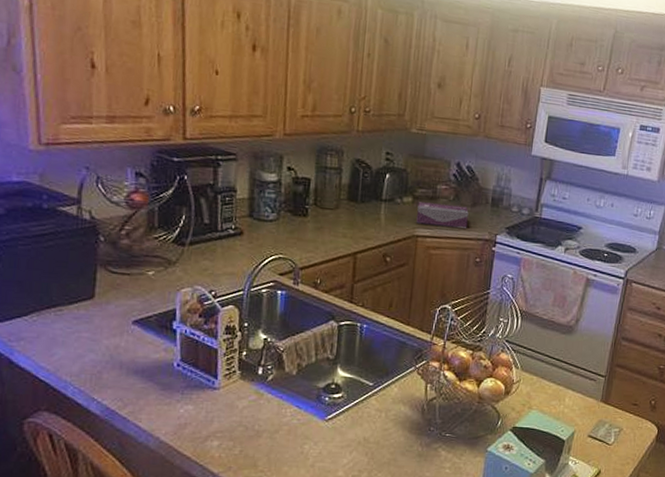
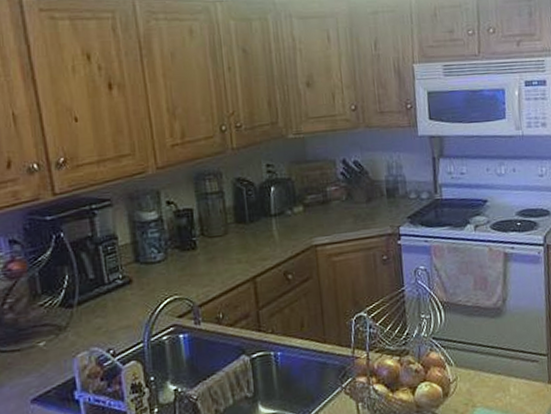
tissue box: present [416,202,469,228] -> none [310,204,367,232]

